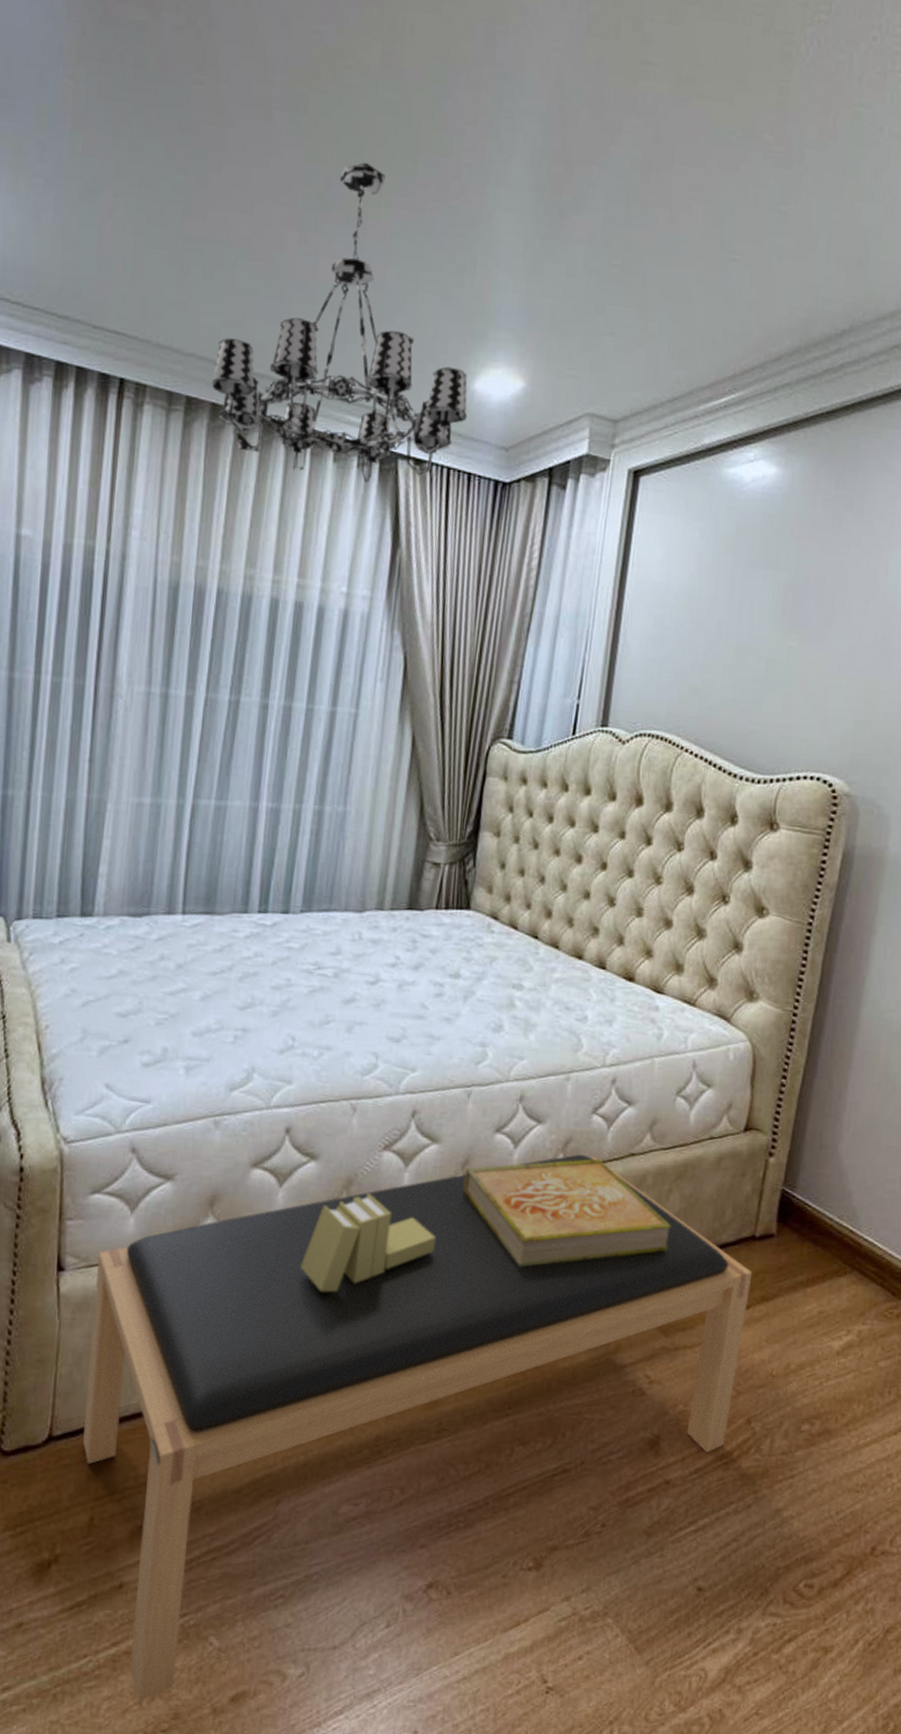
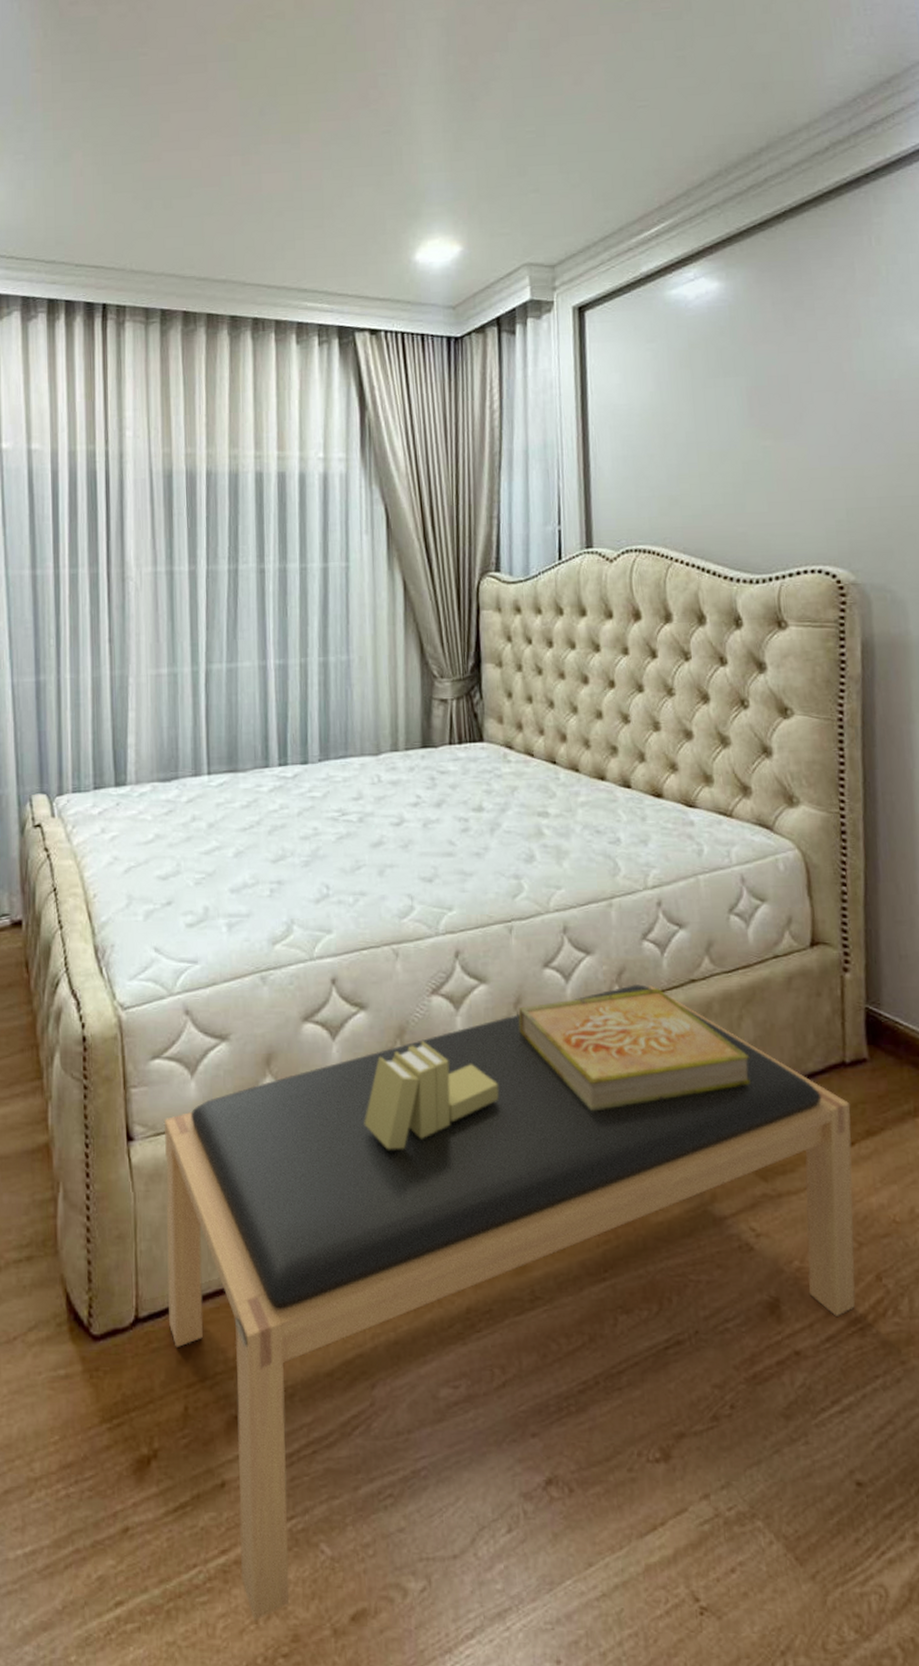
chandelier: present [211,163,468,483] -> none [181,90,413,358]

